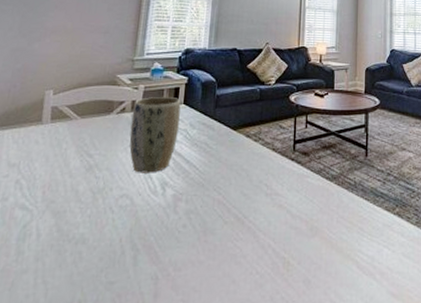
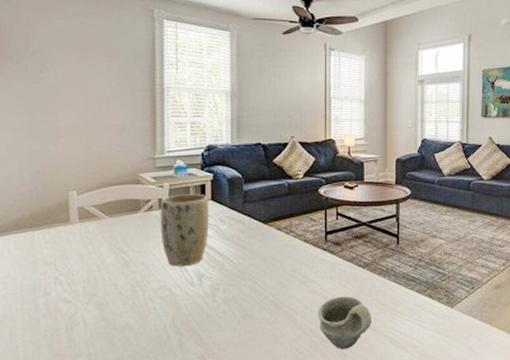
cup: none [281,212,339,274] -> present [318,296,373,349]

